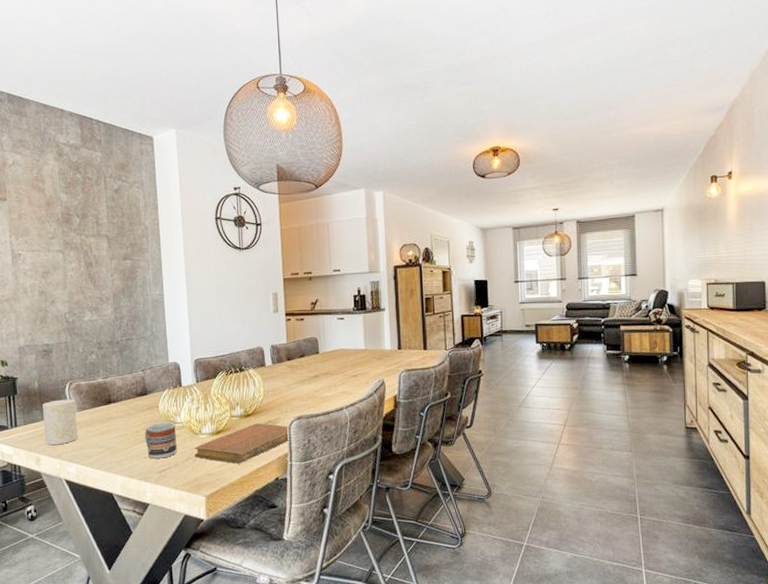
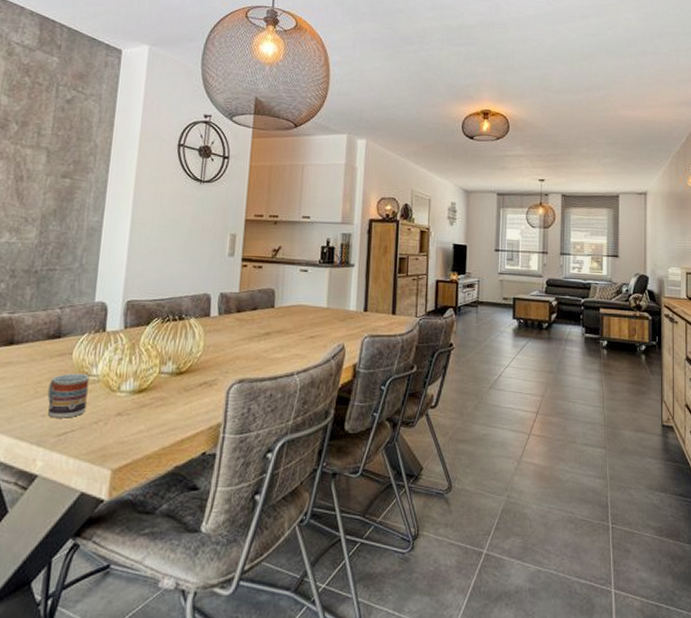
notebook: present [194,423,289,464] -> none [106,383,228,432]

